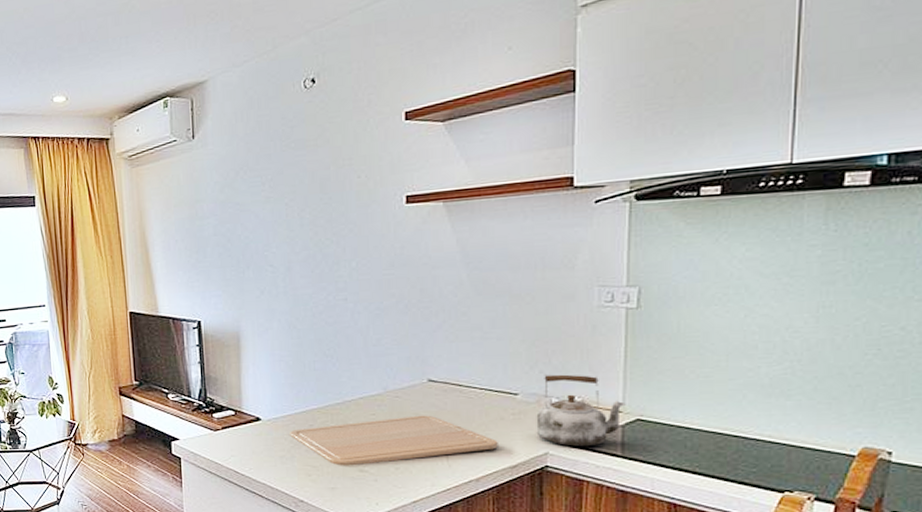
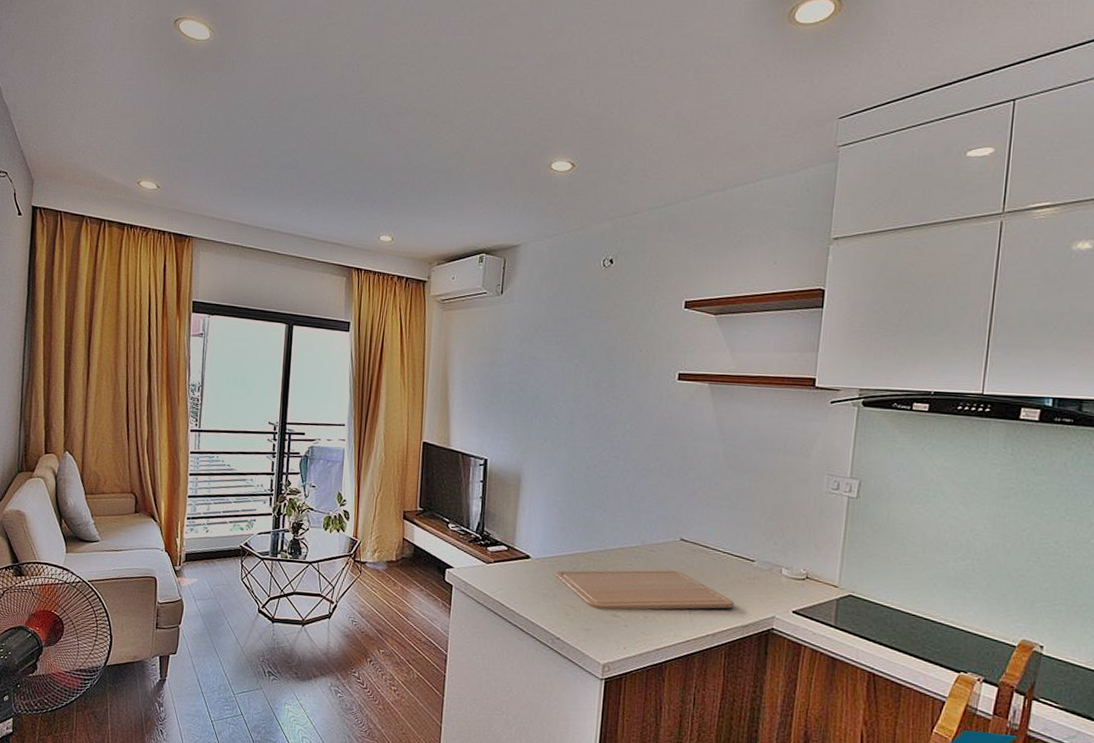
kettle: present [536,373,626,447] -> none [767,545,842,615]

